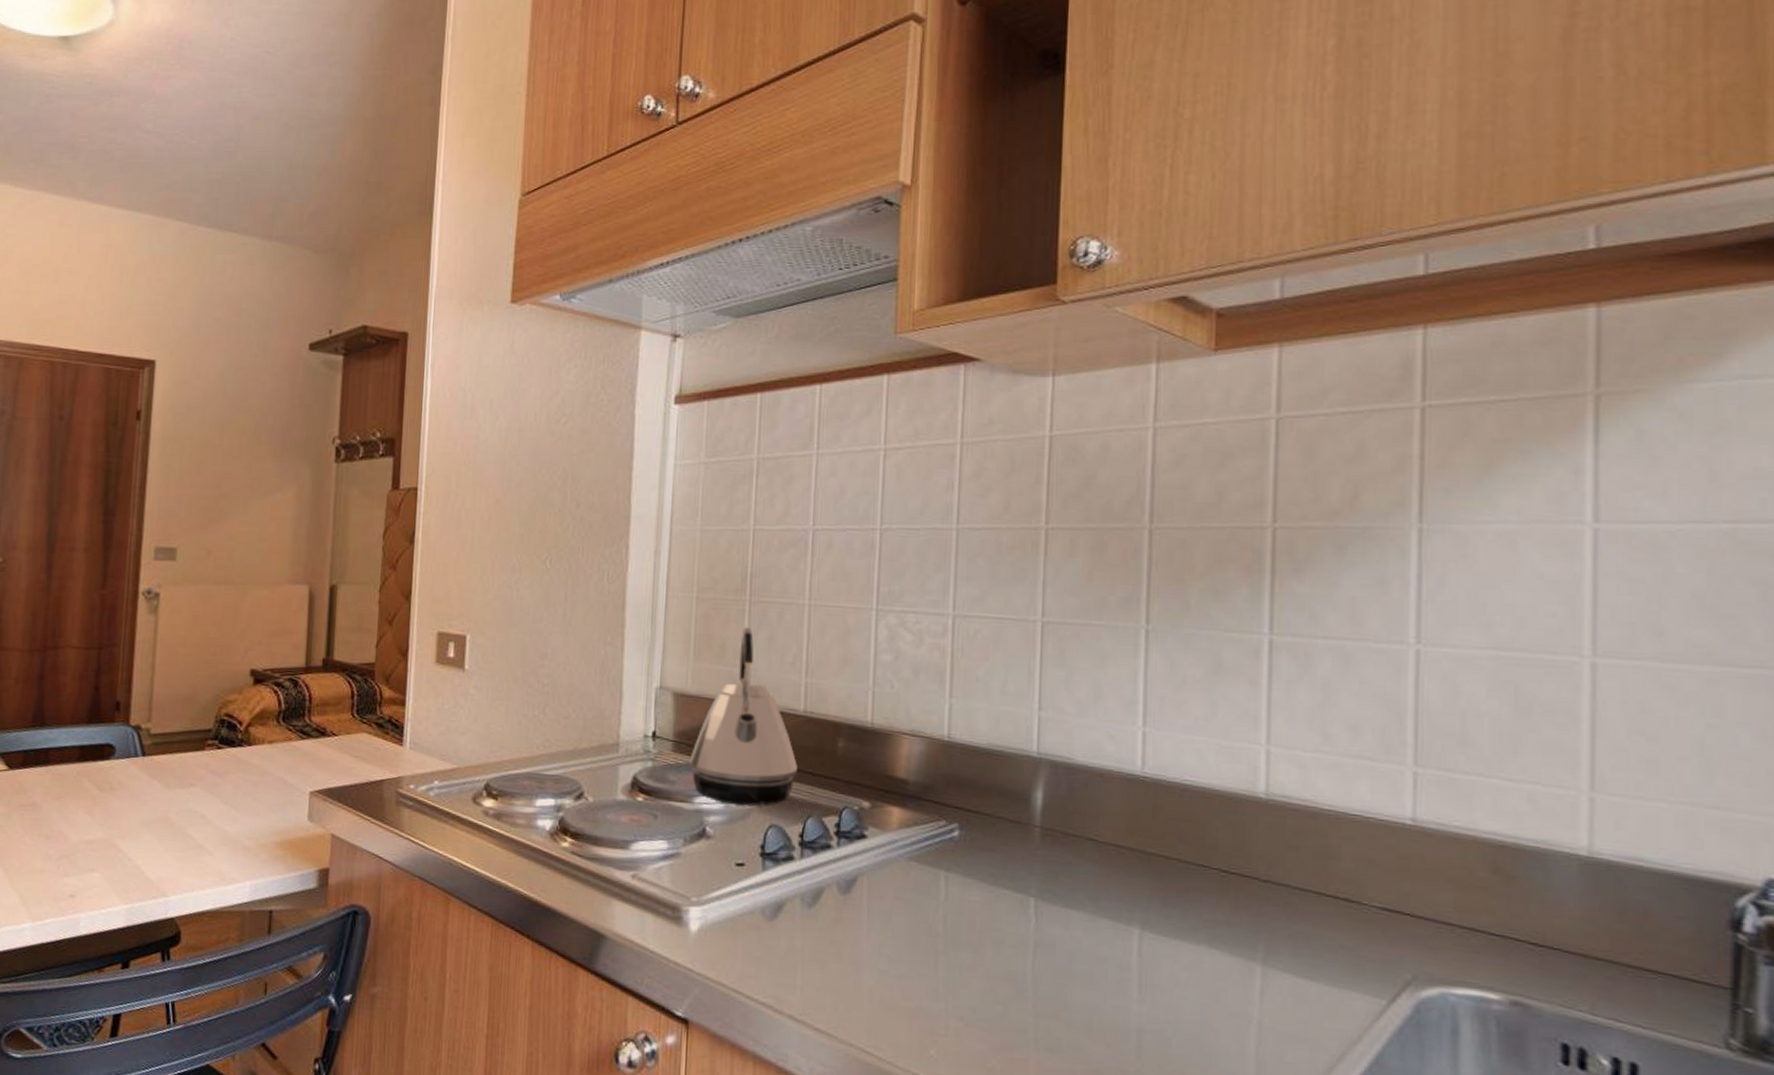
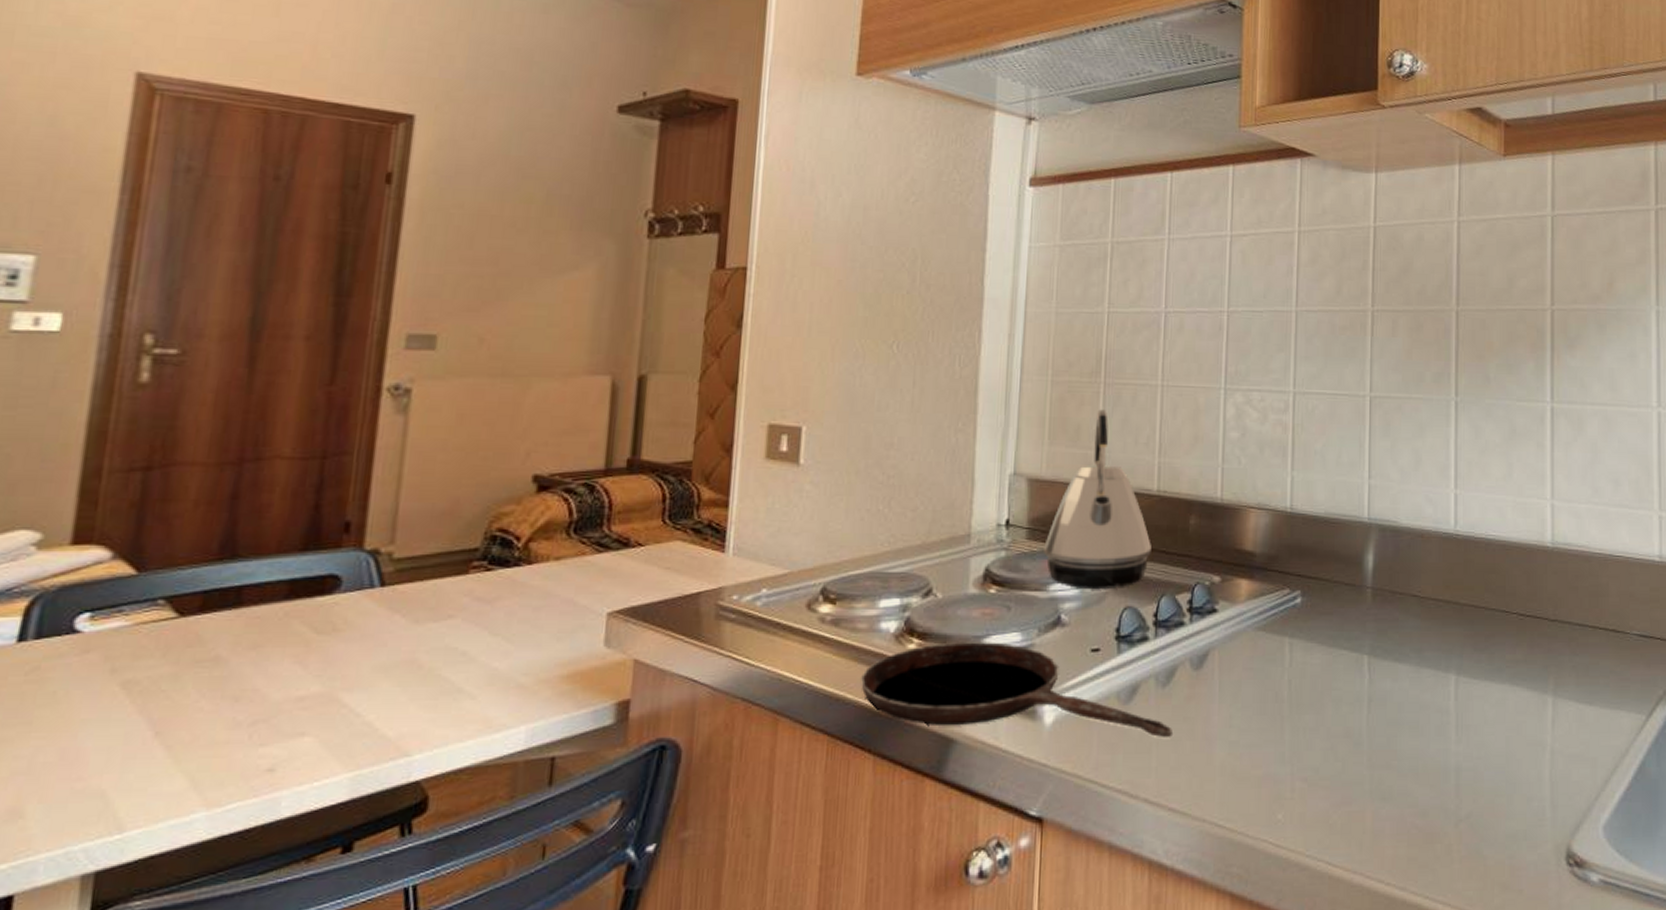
frying pan: none [520,844,820,959] -> present [861,642,1174,738]

